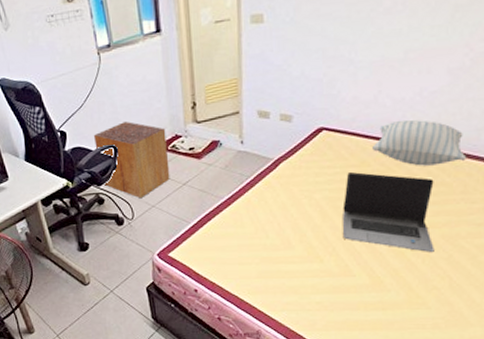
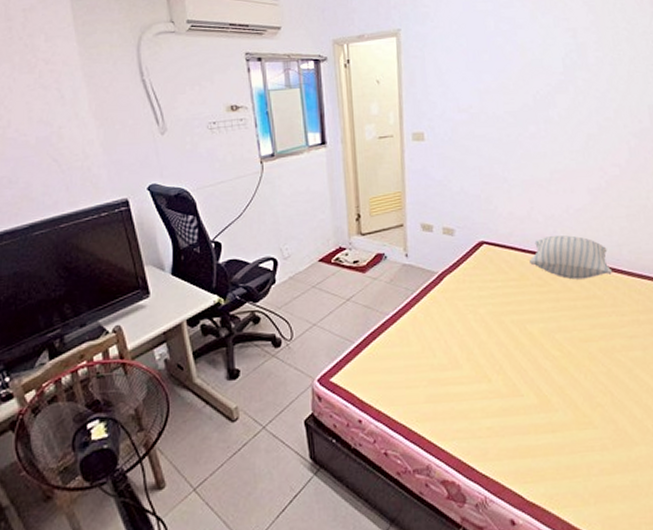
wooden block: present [94,122,170,199] -> none [252,233,333,317]
laptop computer: present [342,172,435,253] -> none [506,286,595,368]

